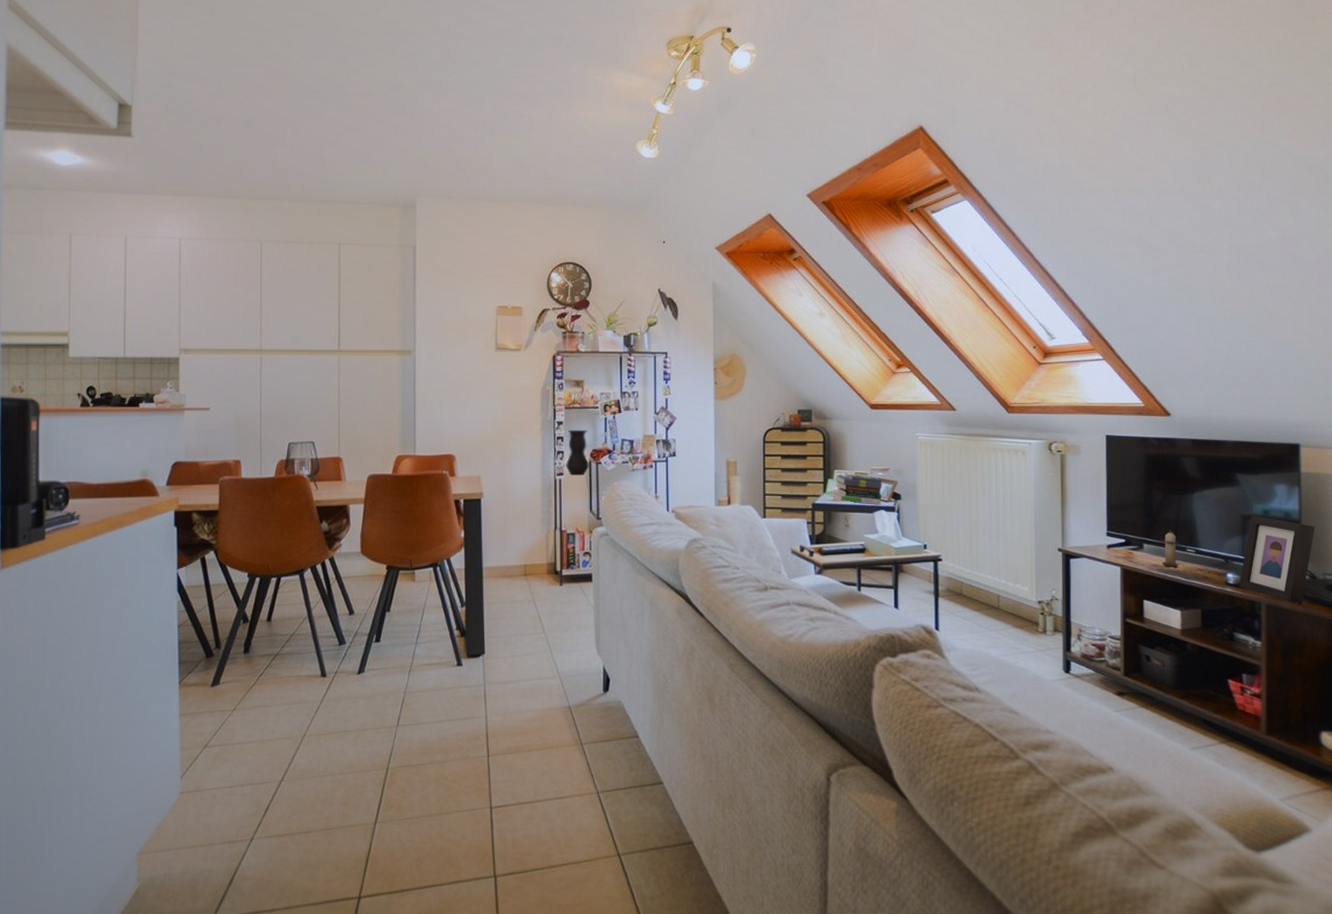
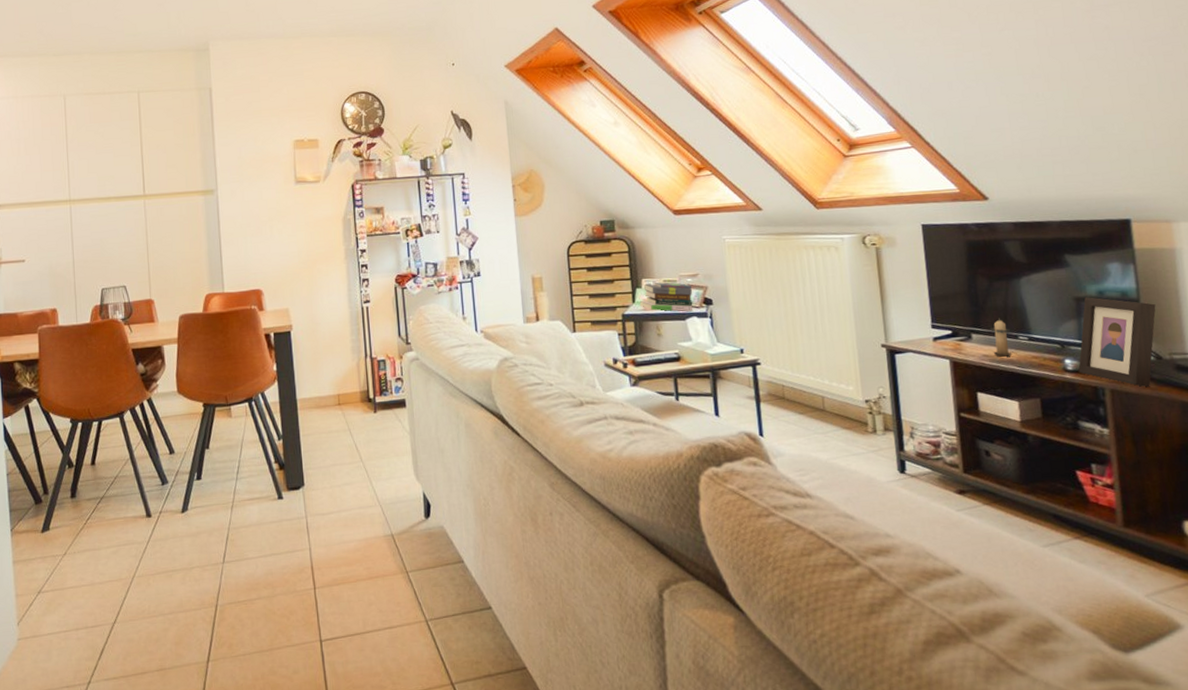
vase: present [566,429,589,475] -> none [372,256,395,302]

